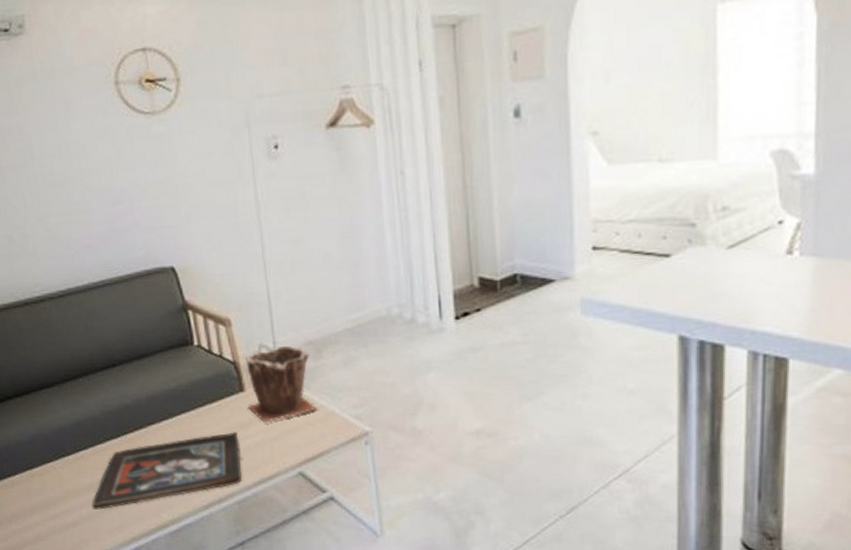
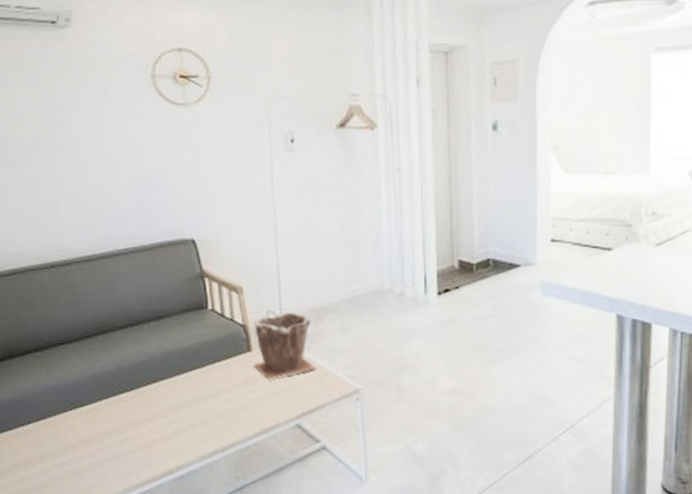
religious icon: present [91,432,244,510] -> none [101,387,247,457]

